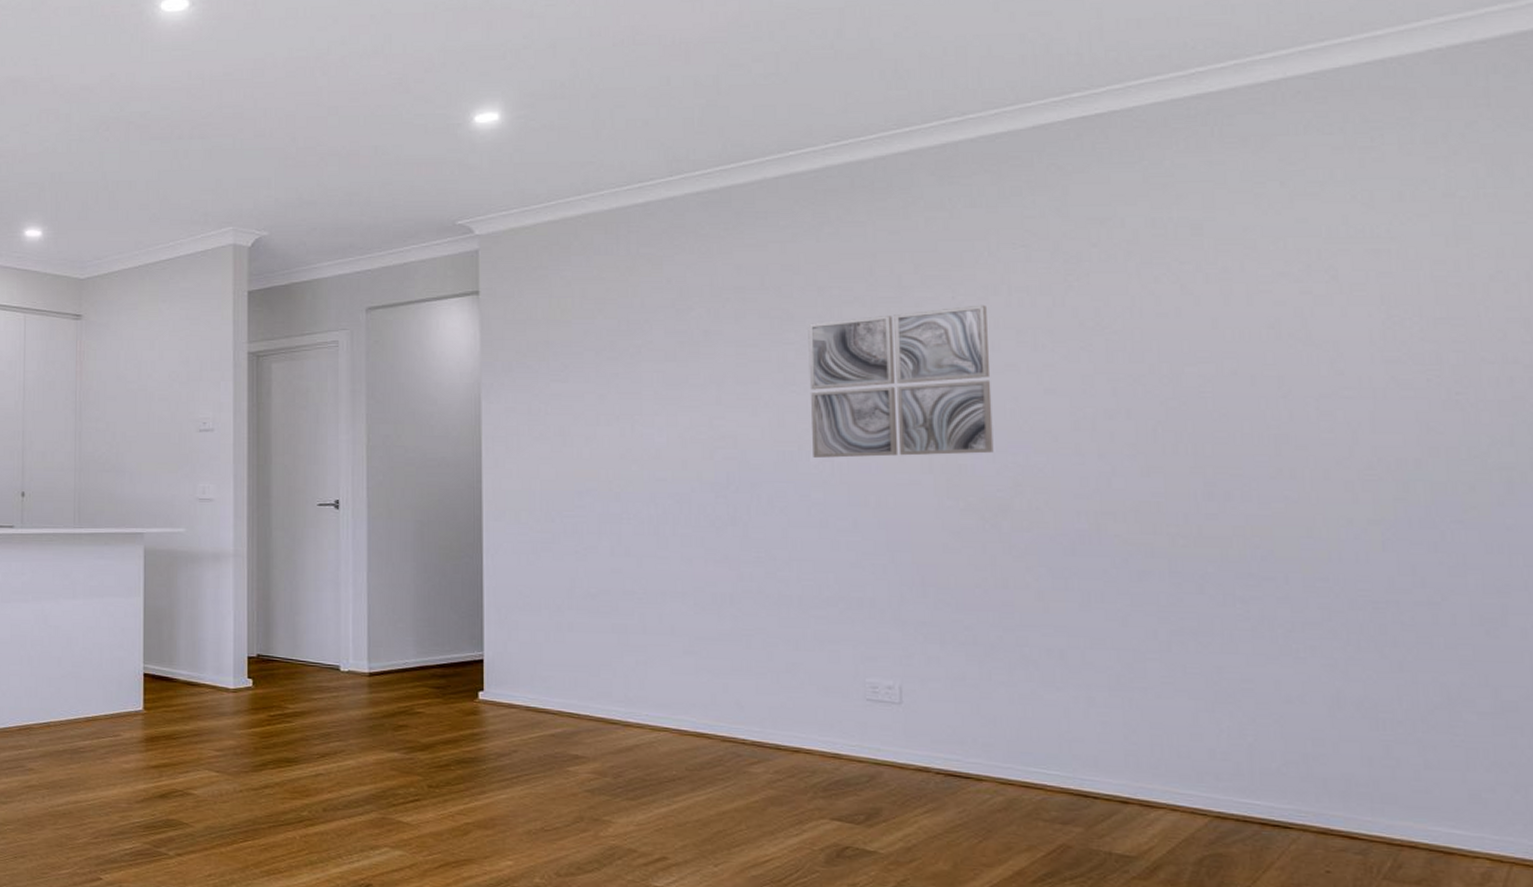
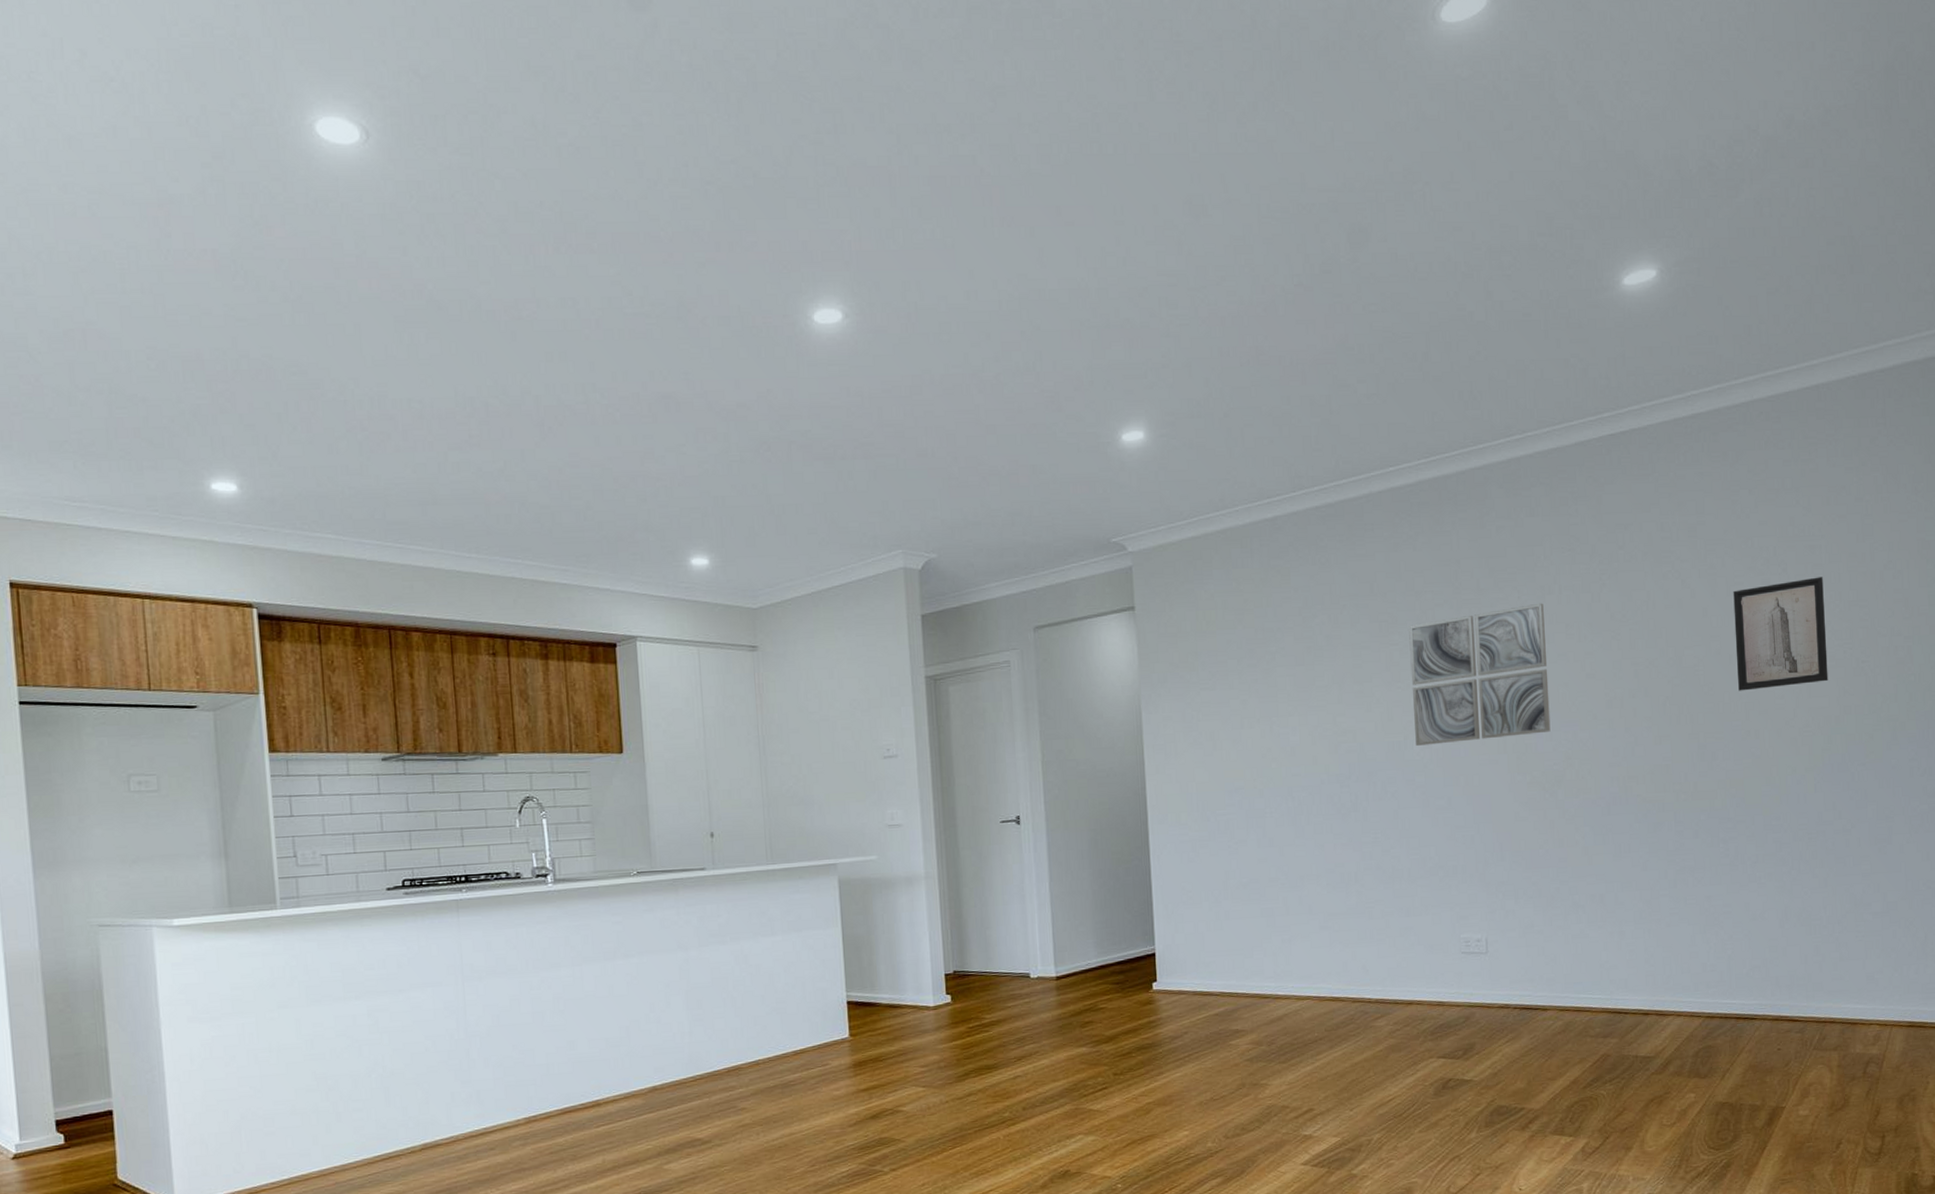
wall art: none [1256,287,1403,420] -> present [1733,577,1828,691]

